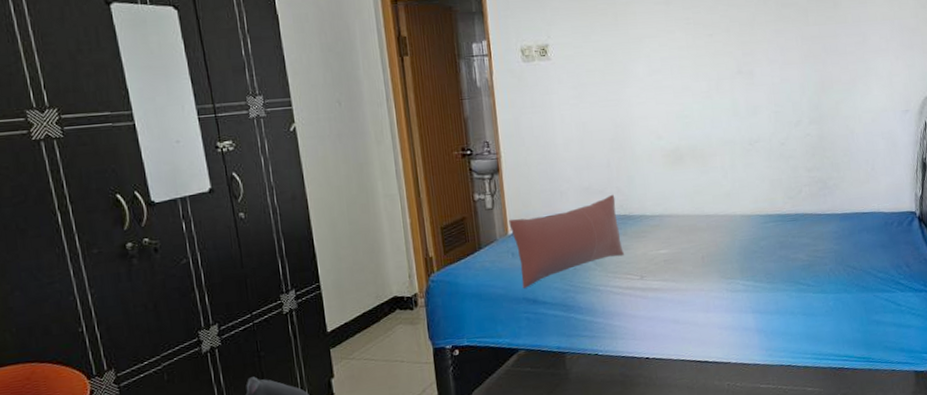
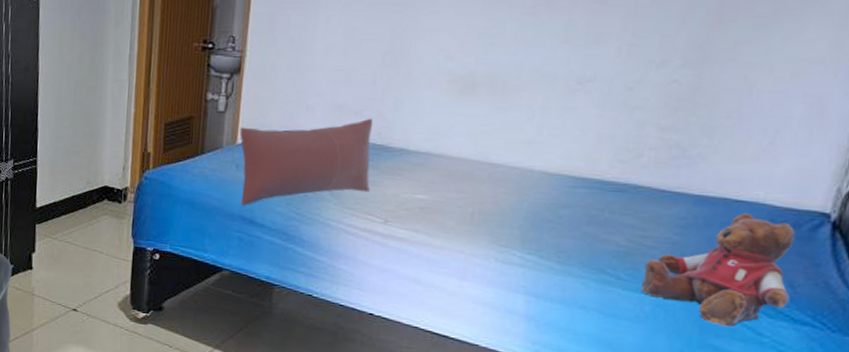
teddy bear: none [822,221,910,305] -> present [641,213,796,328]

